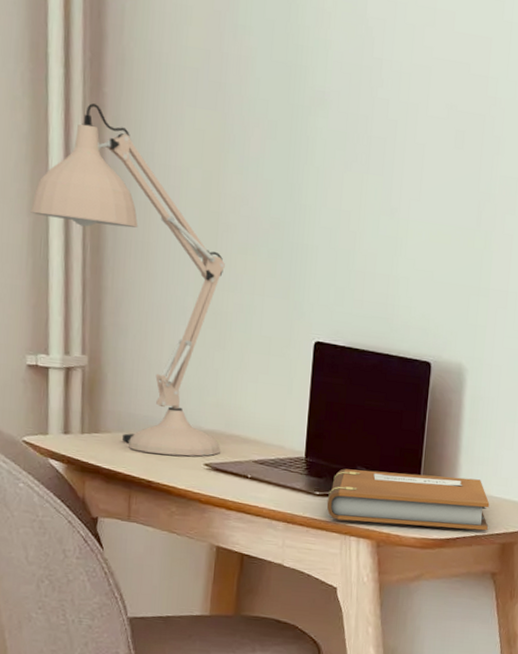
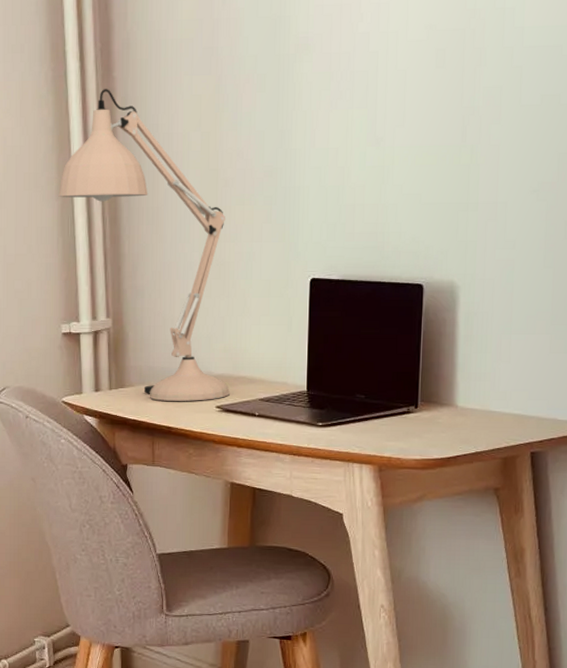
notebook: present [326,468,490,531] -> none [329,395,489,448]

